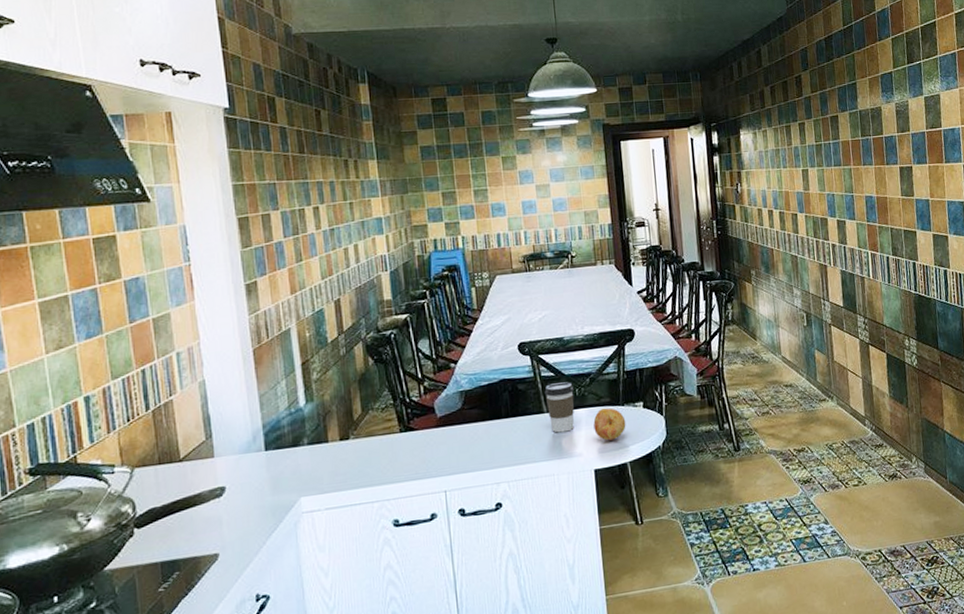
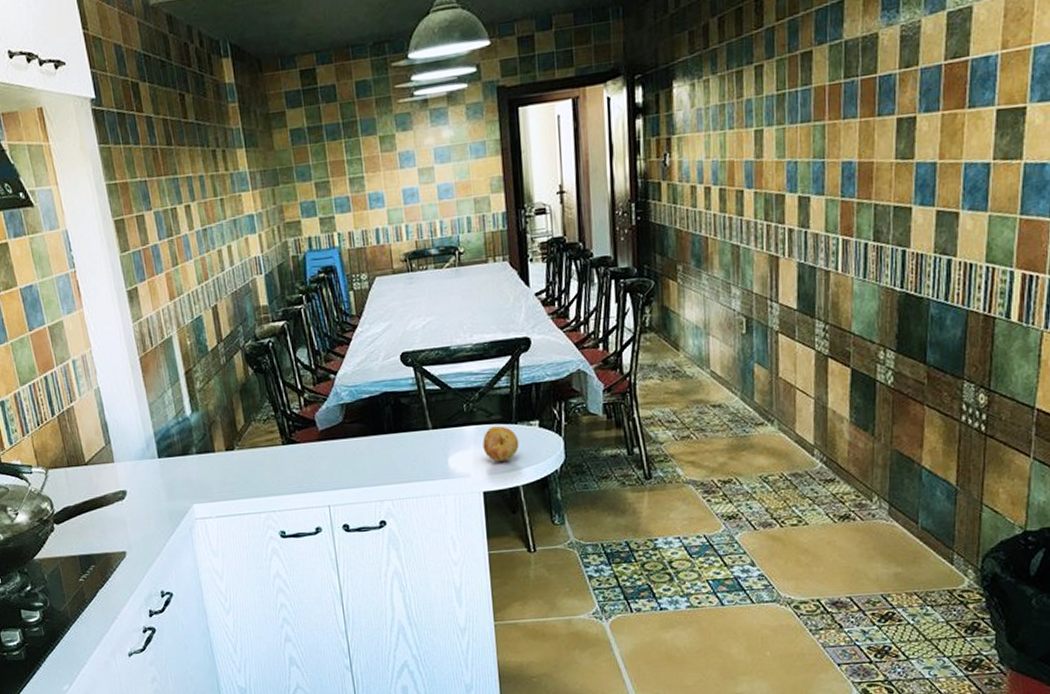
coffee cup: present [544,382,574,433] -> none [429,396,462,451]

